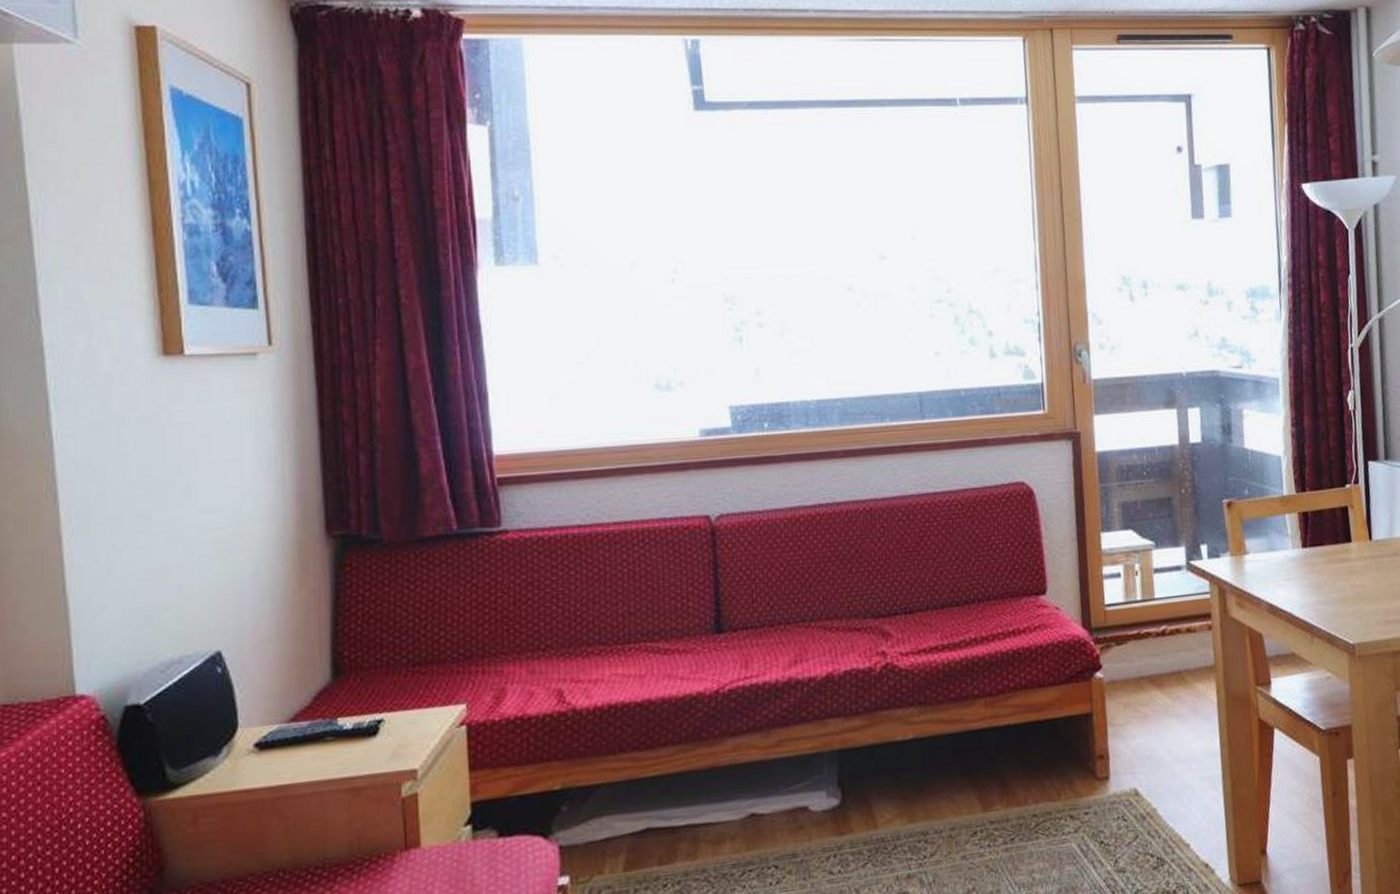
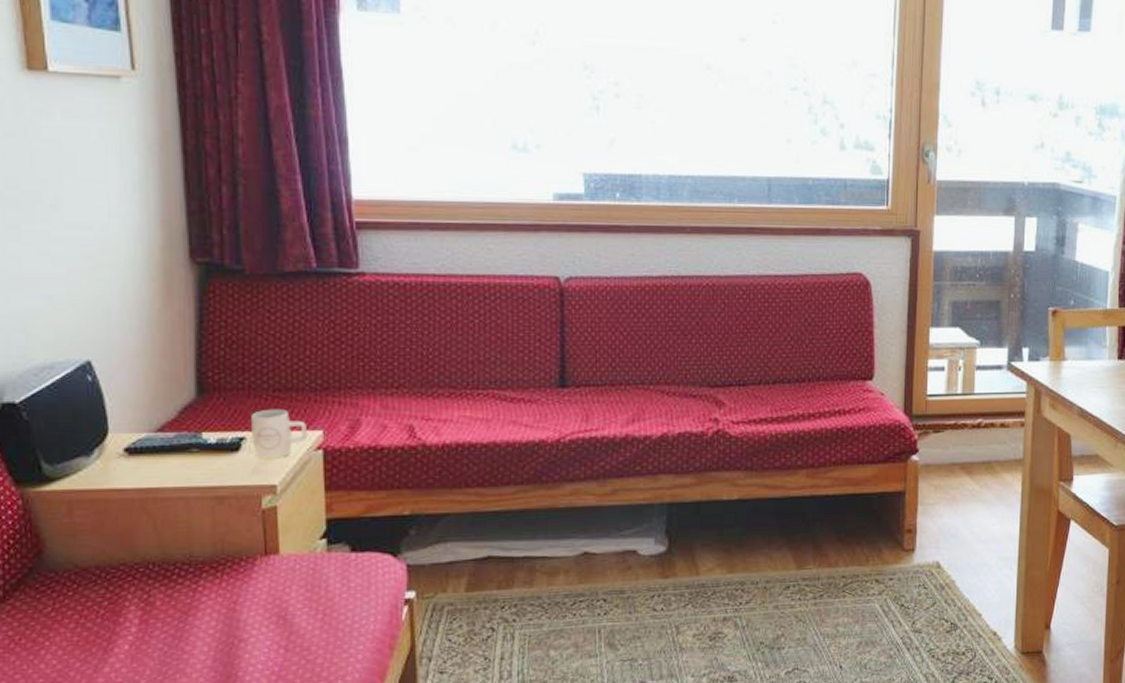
mug: none [390,684,451,742] -> present [251,408,308,459]

